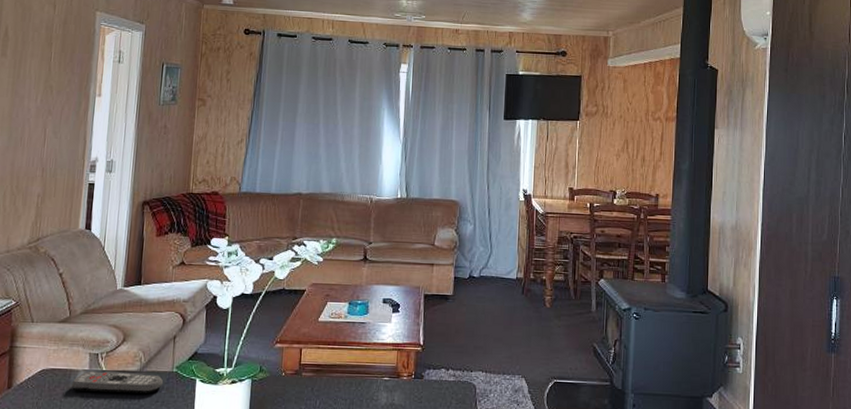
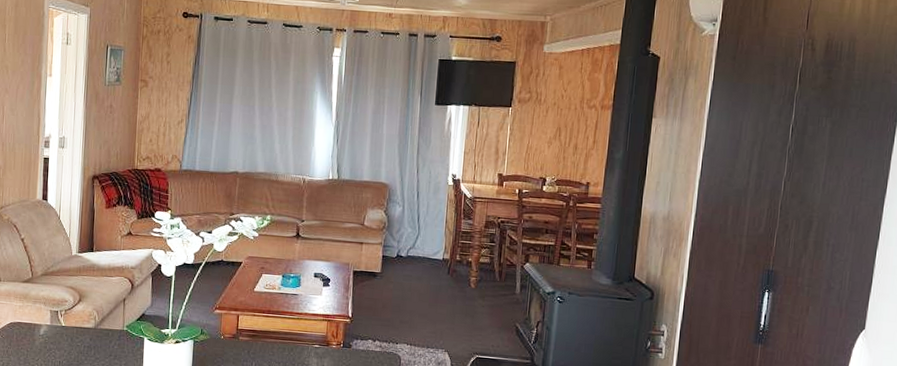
remote control: present [71,371,164,393] -> none [35,326,116,348]

